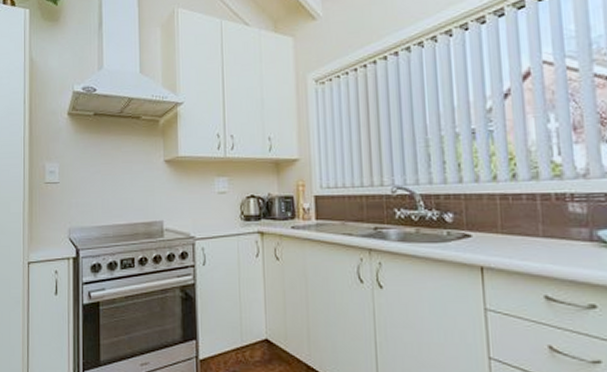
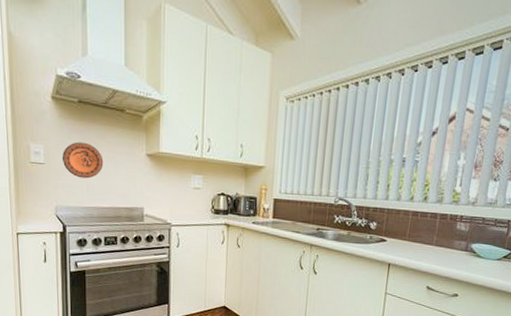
decorative plate: none [76,155,119,194] -> present [62,142,104,179]

